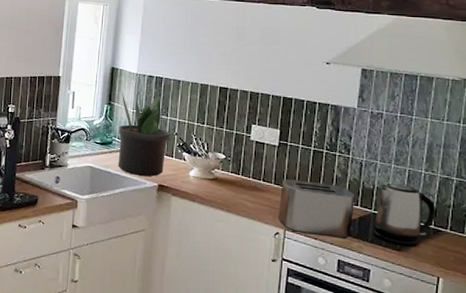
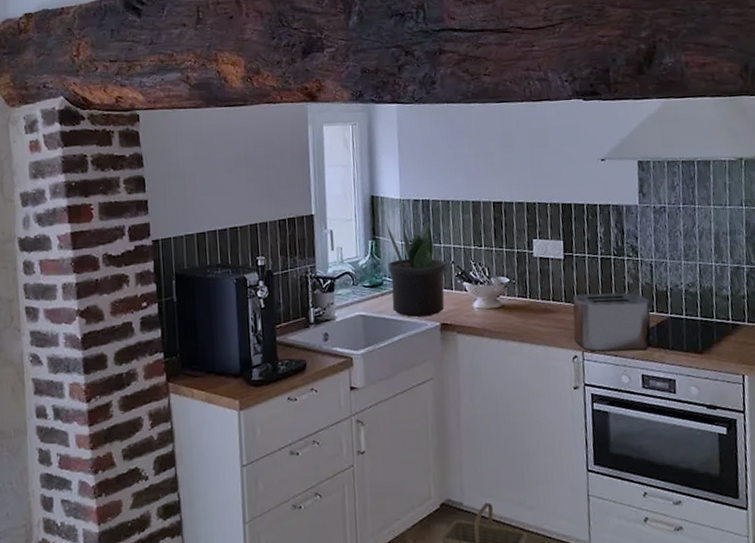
kettle: present [373,183,437,247] -> none [671,280,733,348]

